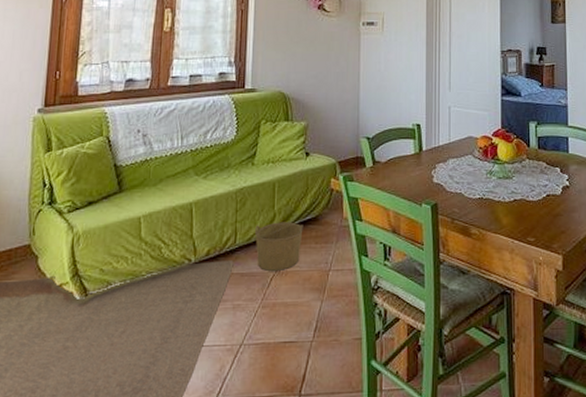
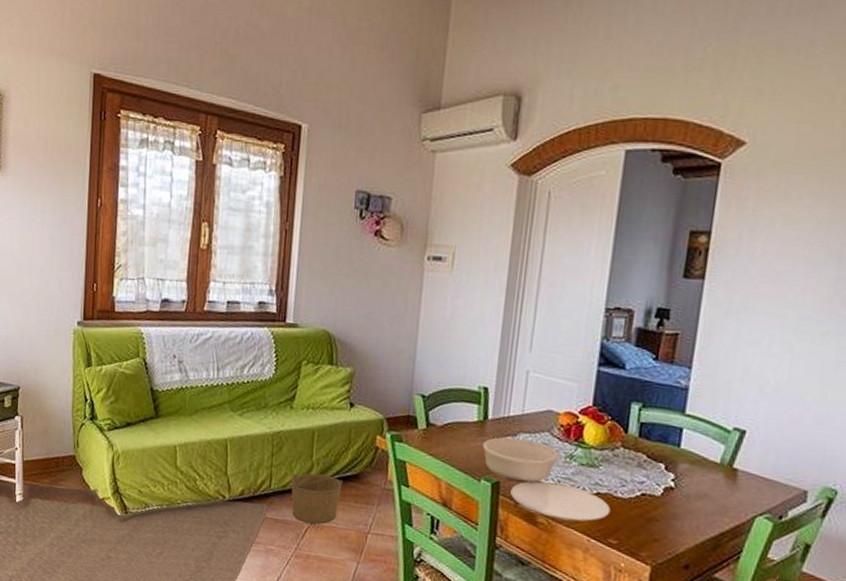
bowl: none [420,163,481,202] -> present [482,437,559,484]
plate: none [447,197,526,228] -> present [510,481,611,522]

